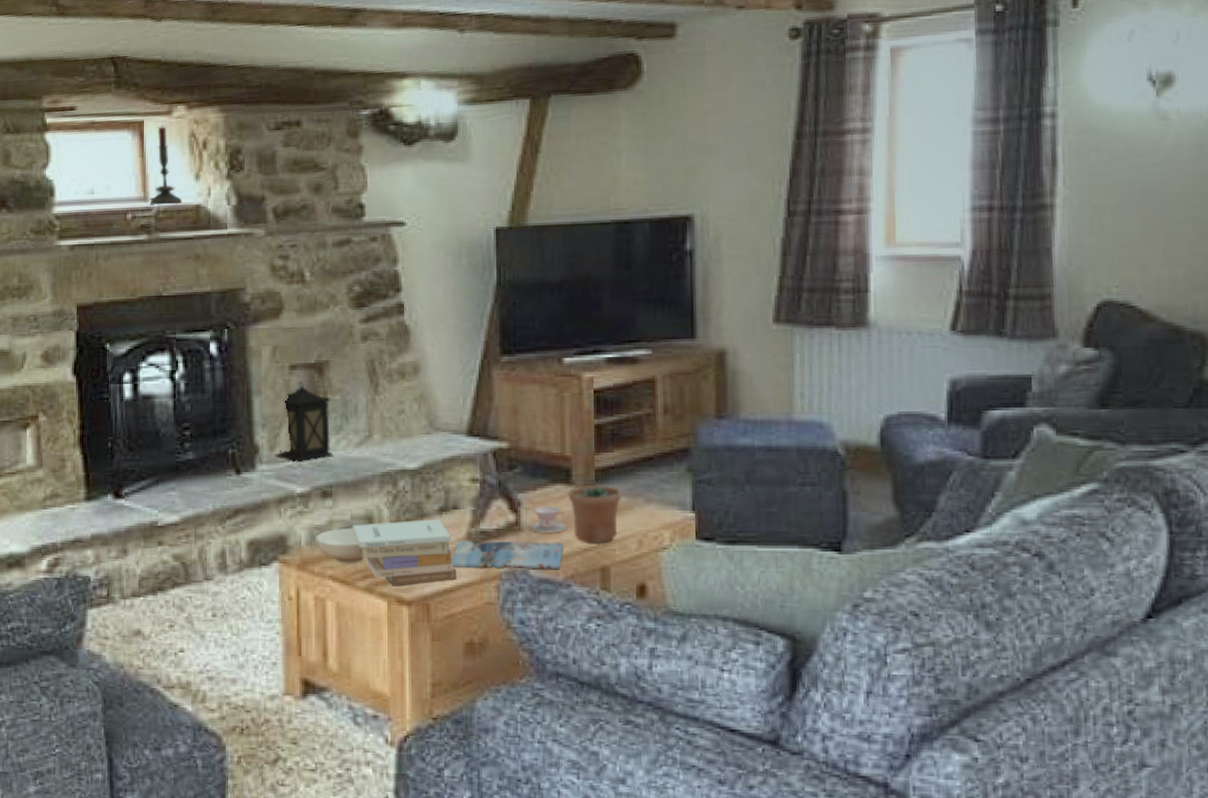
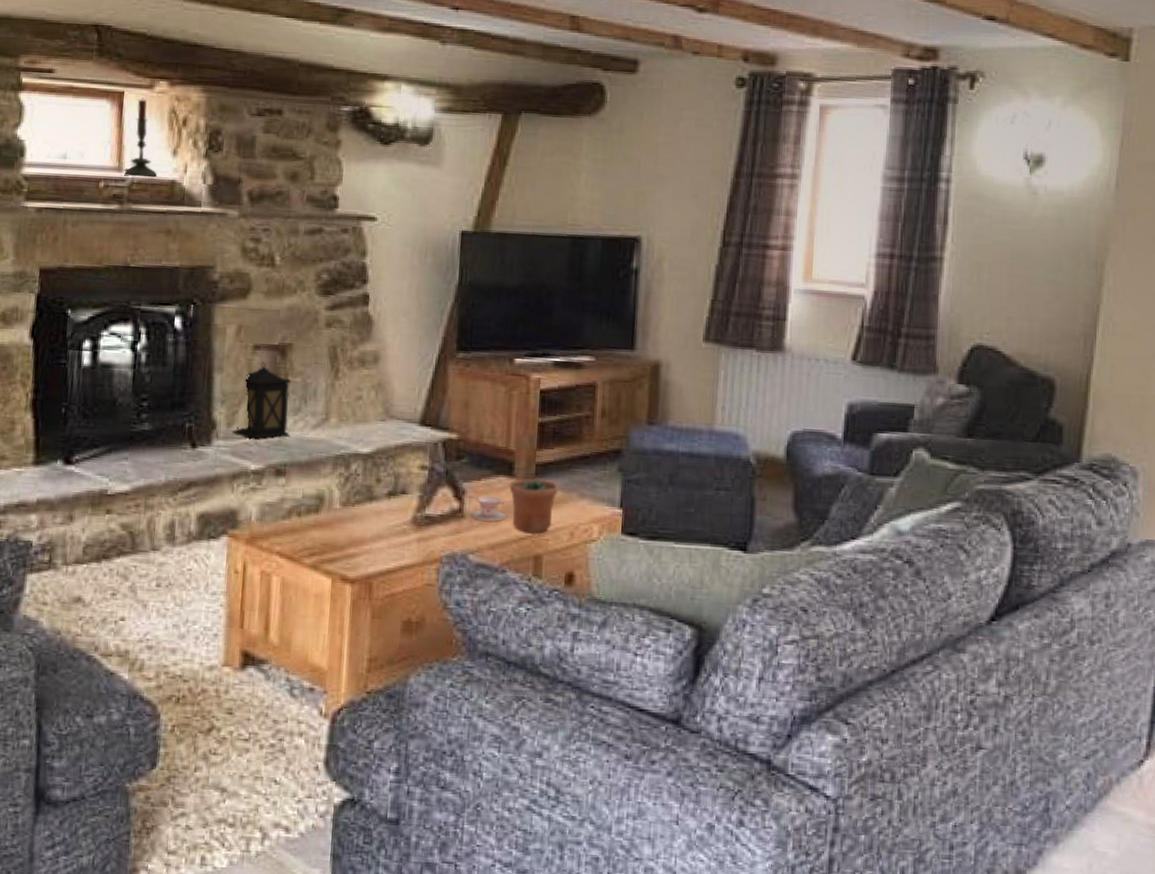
bowl: present [315,527,364,563] -> none [265,506,312,541]
books: present [352,519,457,586] -> none [302,502,400,565]
magazine: present [451,541,563,569] -> none [396,524,502,555]

